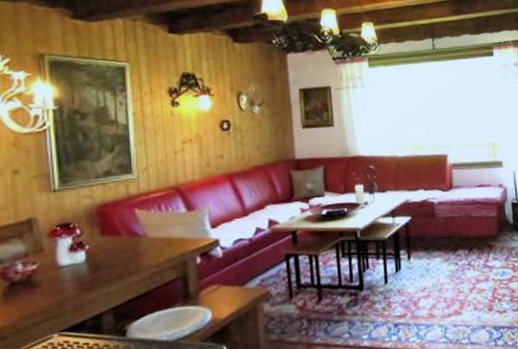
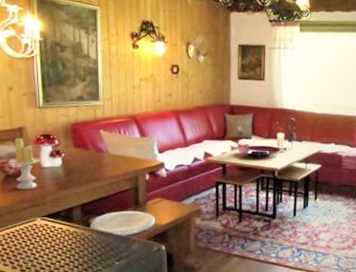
candle: none [13,232,58,300] -> present [9,138,41,190]

